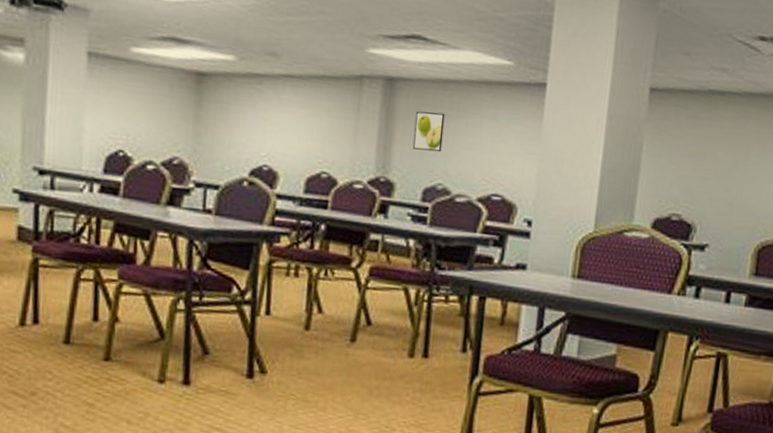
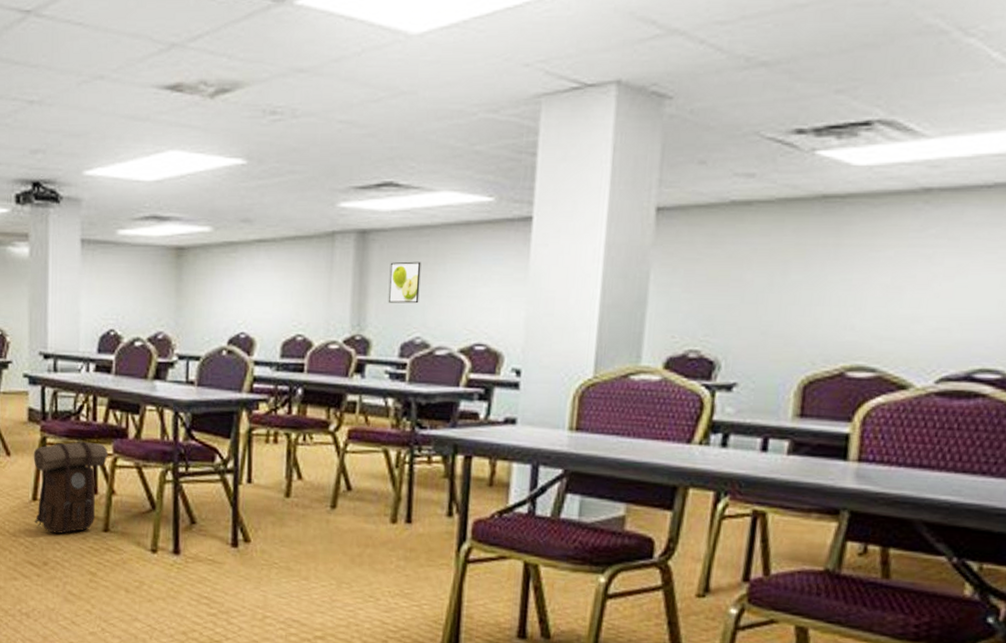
backpack: none [21,264,113,362] -> present [33,441,109,534]

